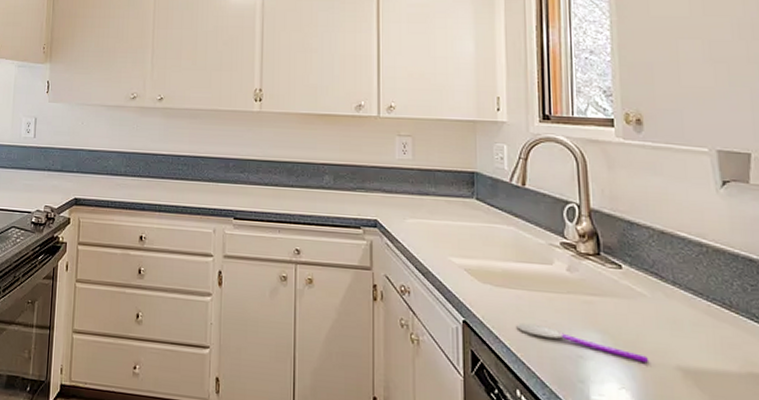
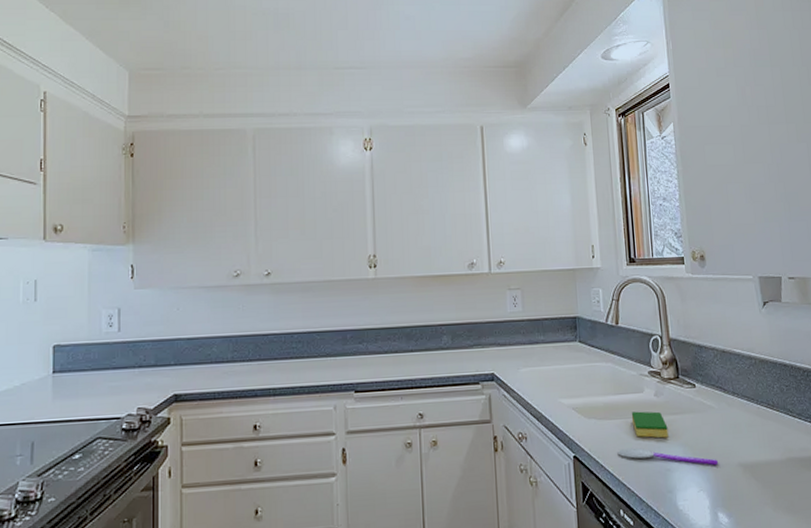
dish sponge: none [536,284,583,321] -> present [631,411,669,438]

